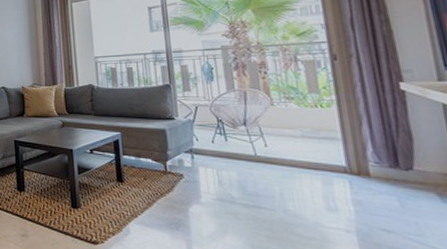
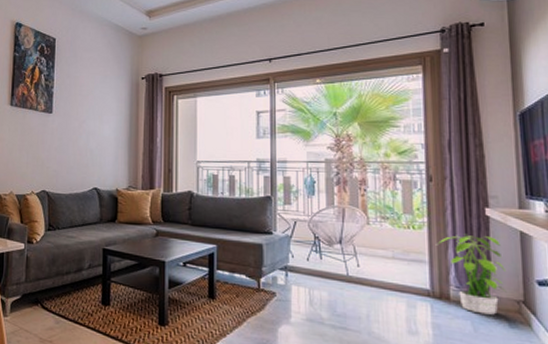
potted plant: none [347,109,434,190] -> present [435,234,507,315]

